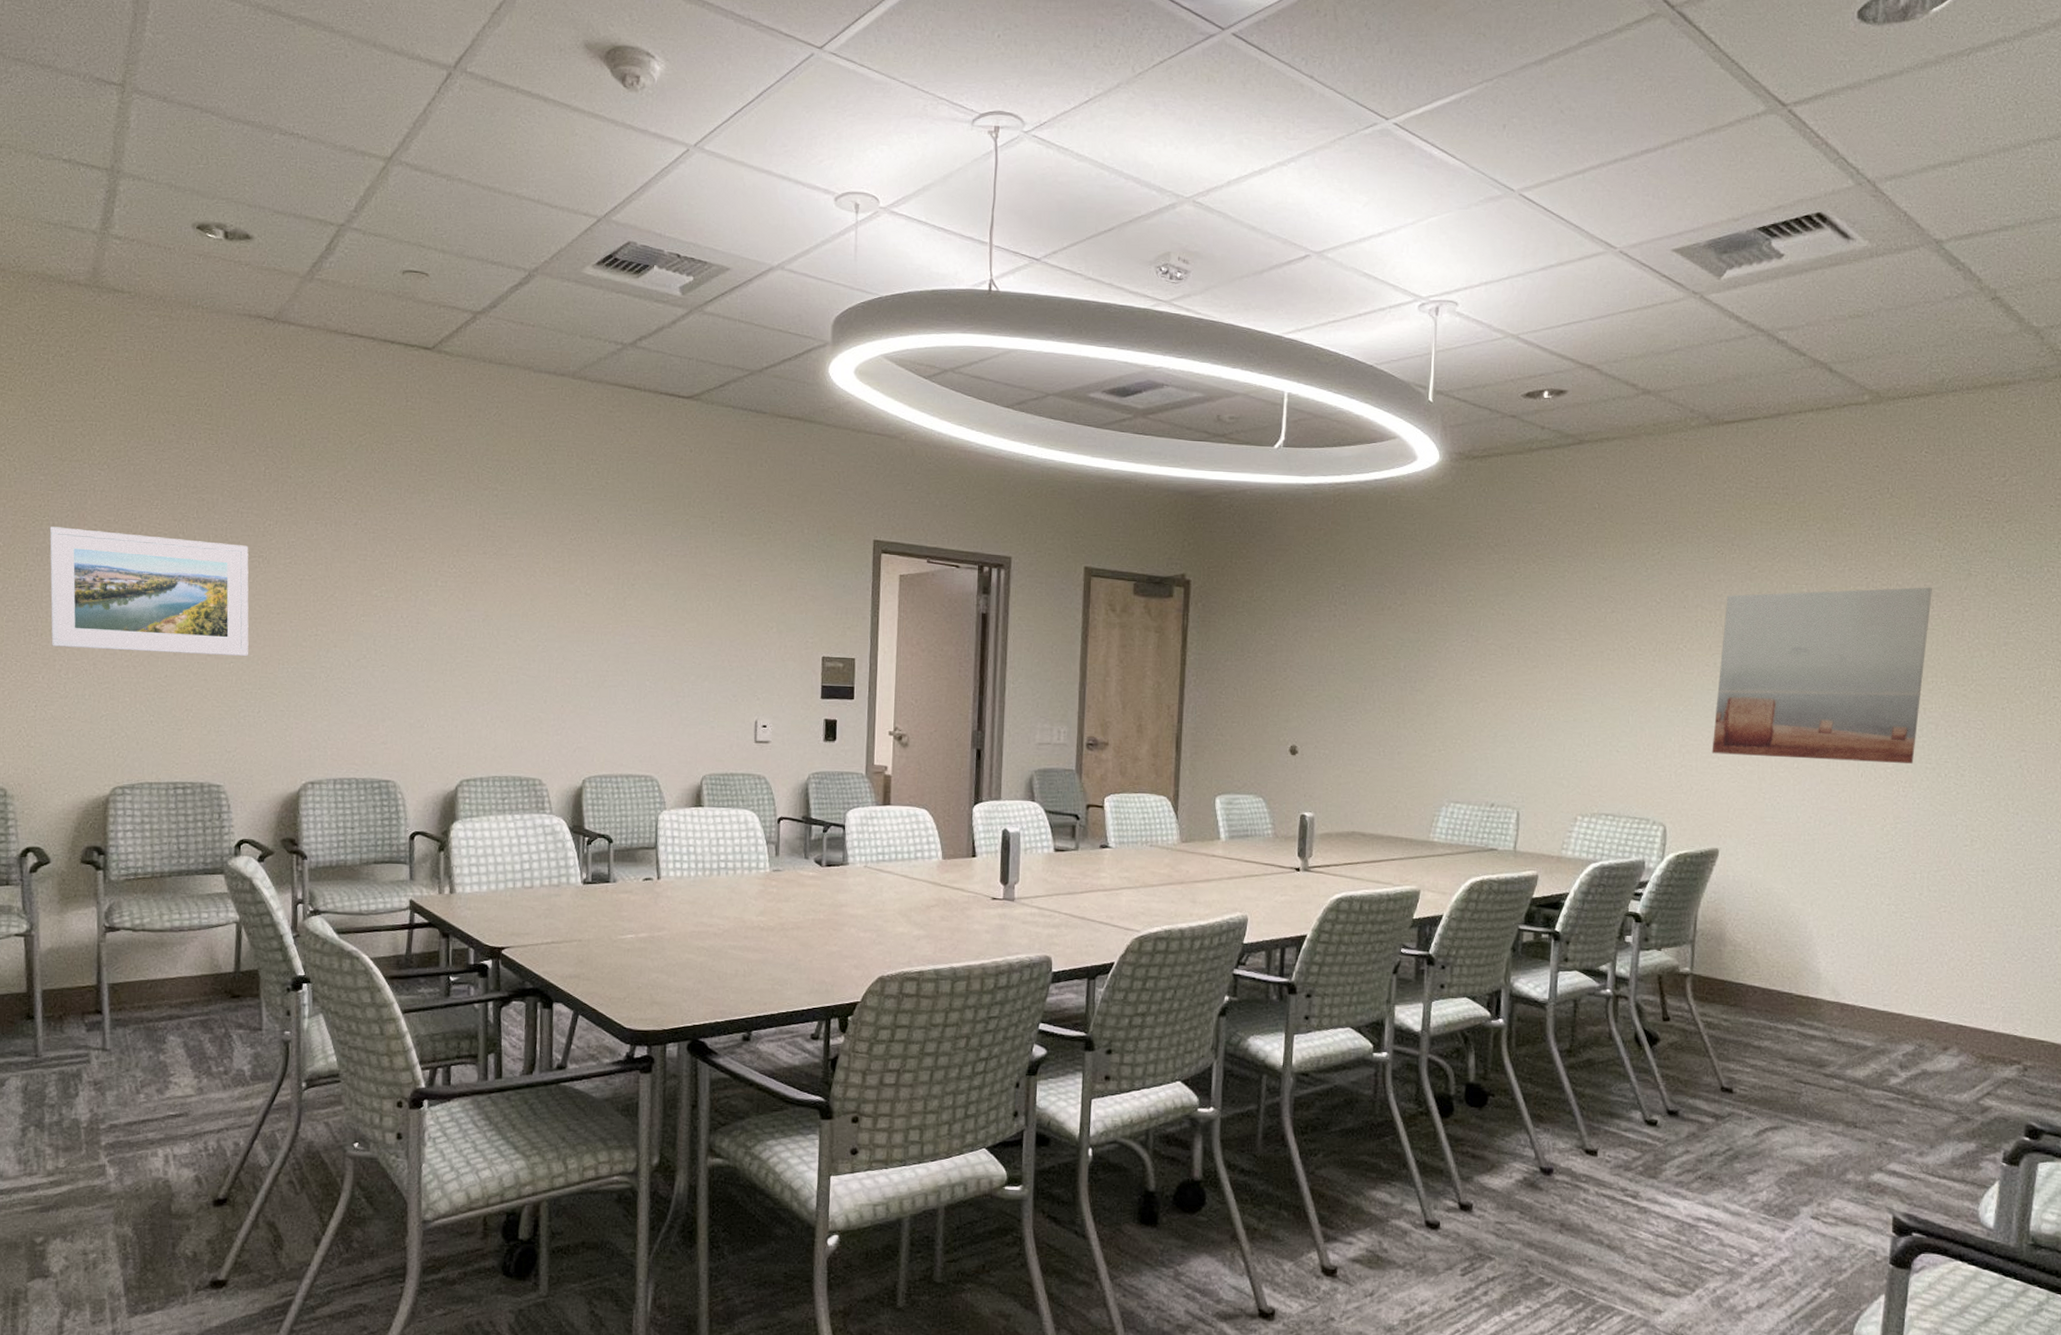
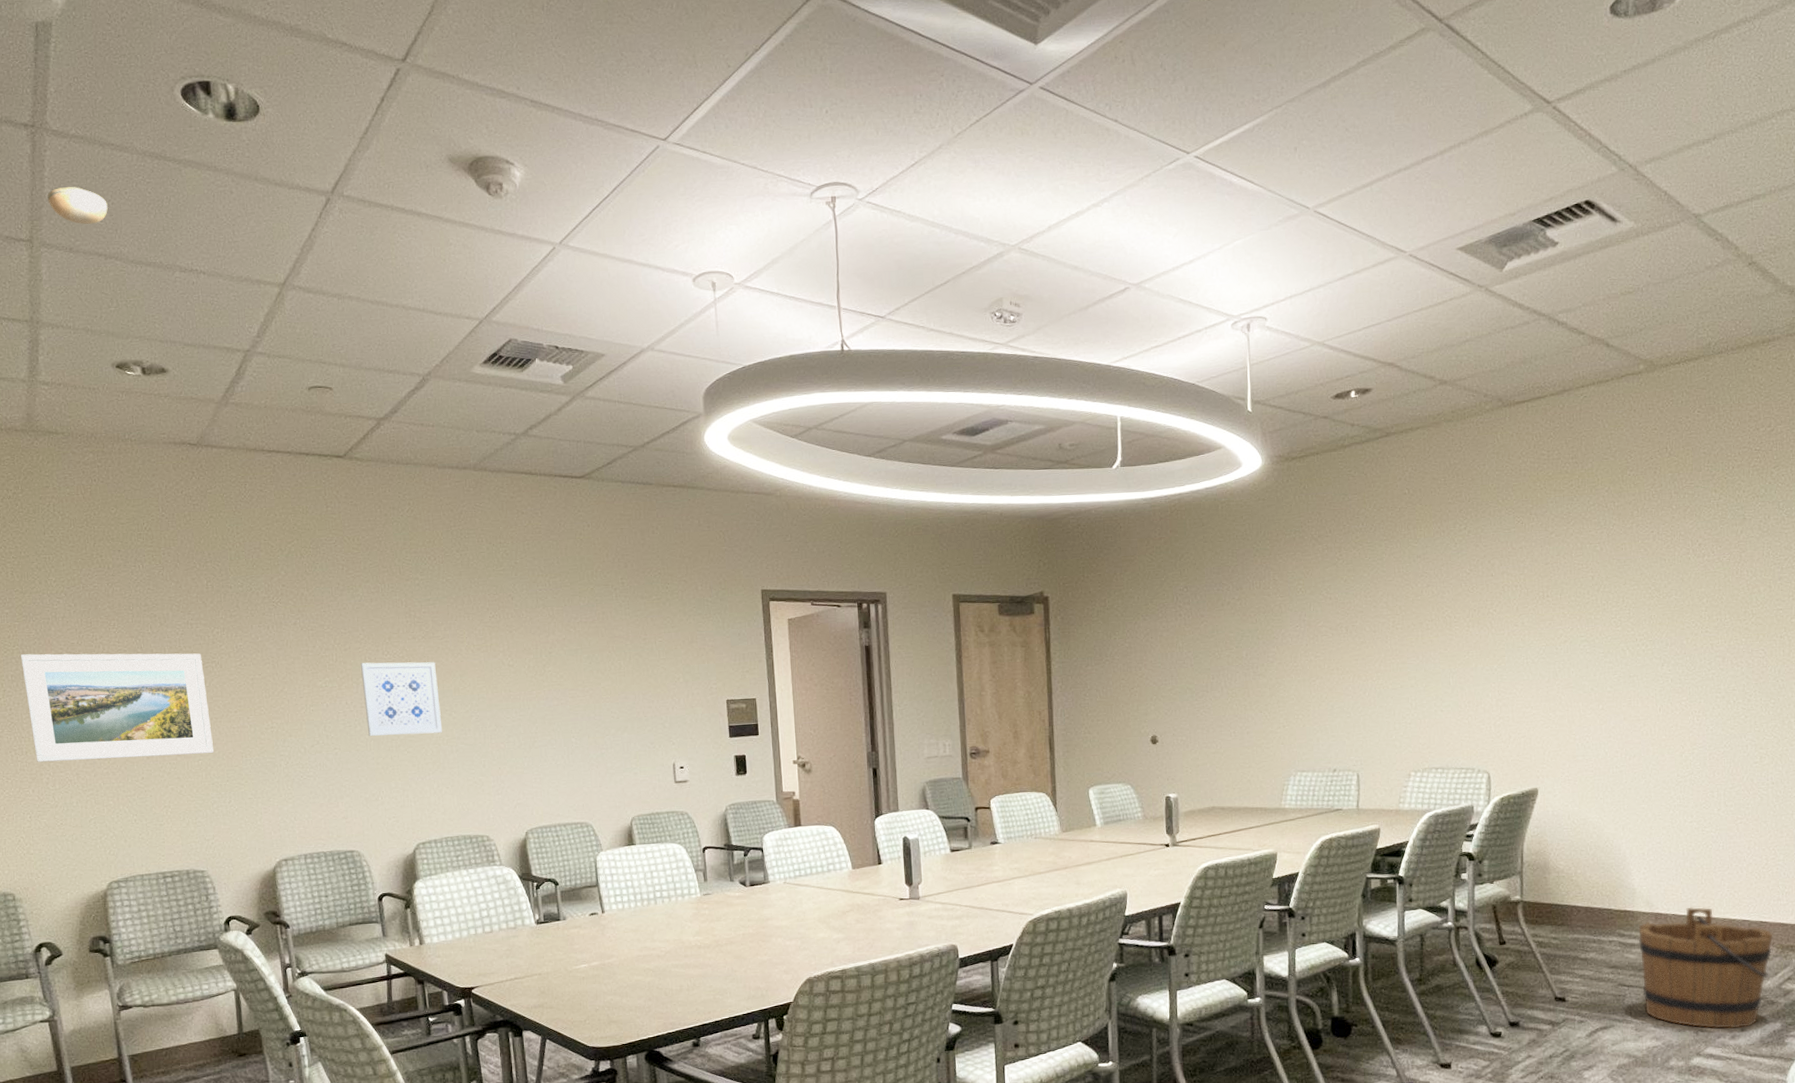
smoke detector: none [147,32,211,75] -> present [47,187,108,225]
wall art: none [421,574,505,660] -> present [361,662,443,736]
wall art: present [1711,587,1932,764] -> none [1525,534,1712,704]
bucket: none [1820,1000,1974,1145] -> present [1638,907,1774,1029]

